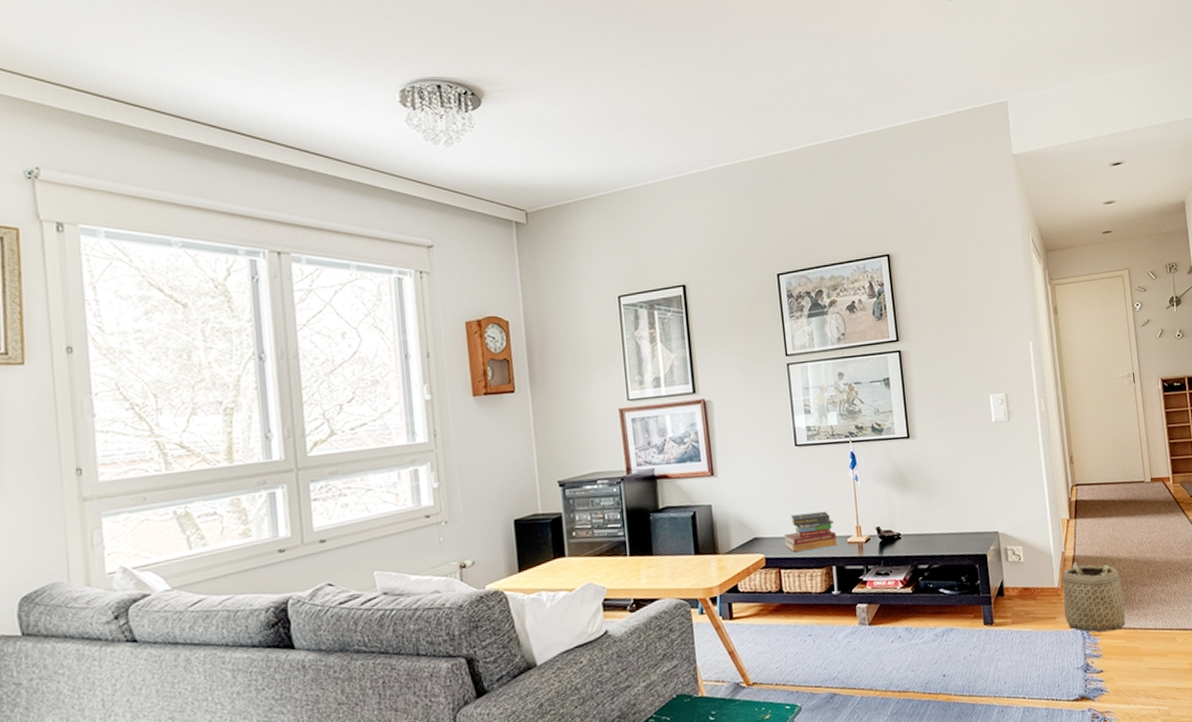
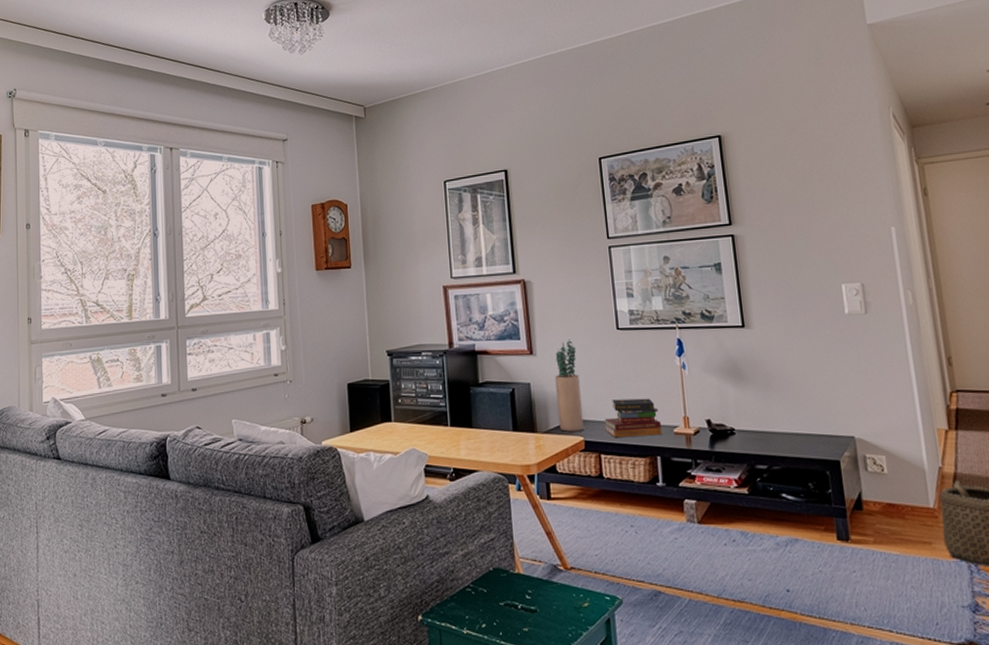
vase: none [736,458,765,551] -> present [555,339,584,432]

